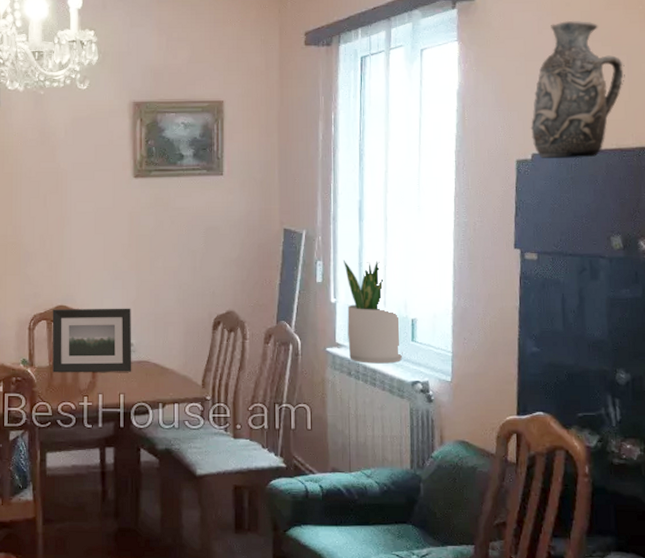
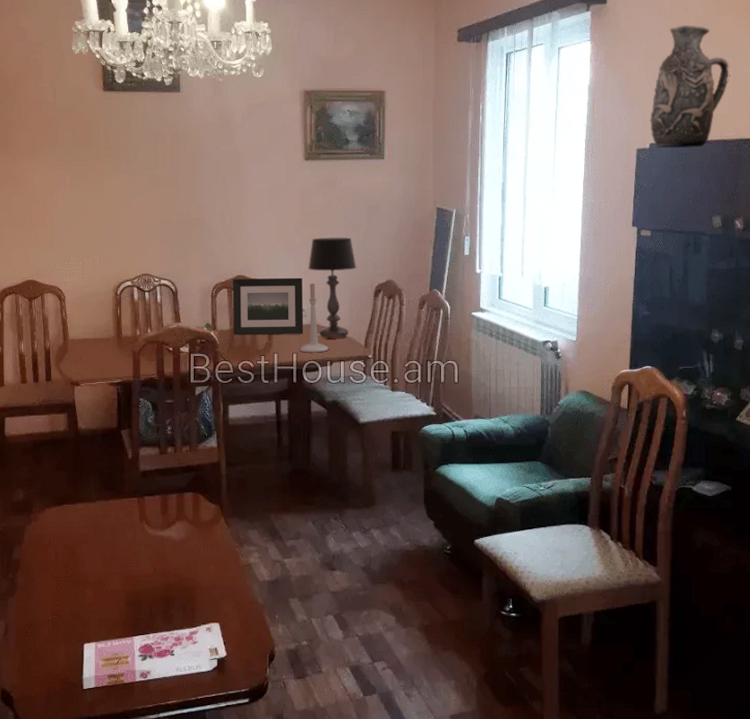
candlestick: none [127,314,160,393] -> present [300,283,328,353]
table lamp: none [137,263,192,378] -> present [308,237,356,339]
planter: present [342,260,403,364] -> none [487,235,537,326]

